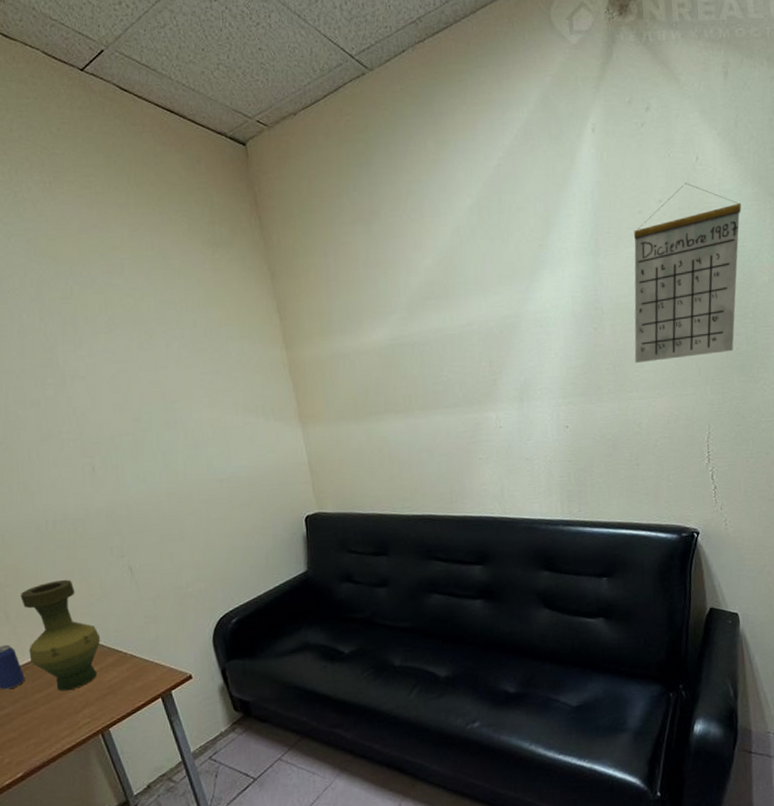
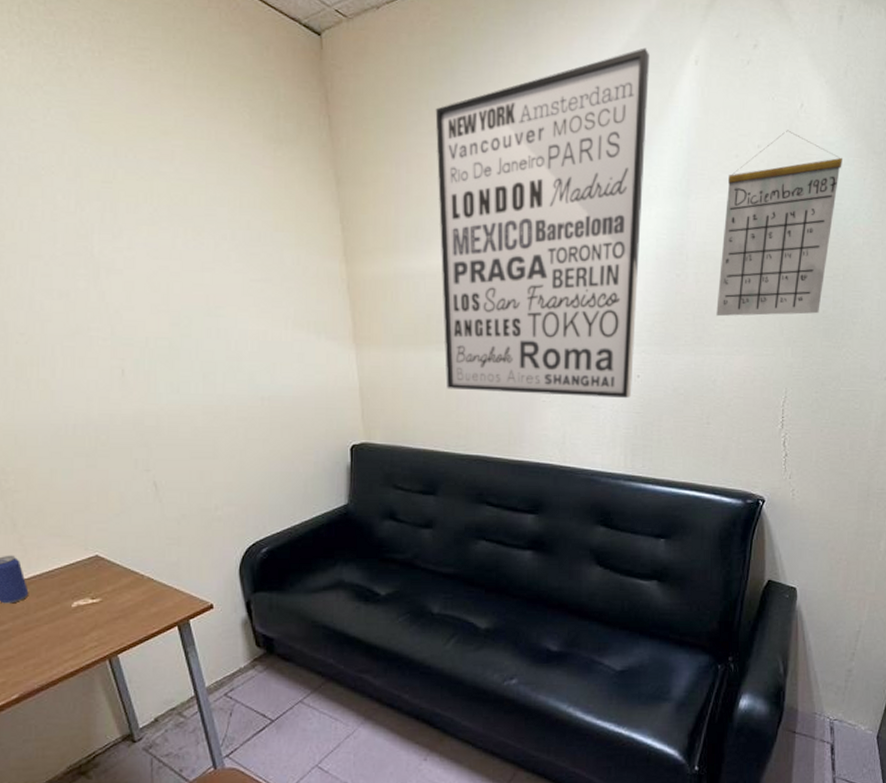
vase: present [20,579,101,691] -> none [30,489,116,611]
wall art: none [355,122,563,456] -> present [435,47,650,399]

